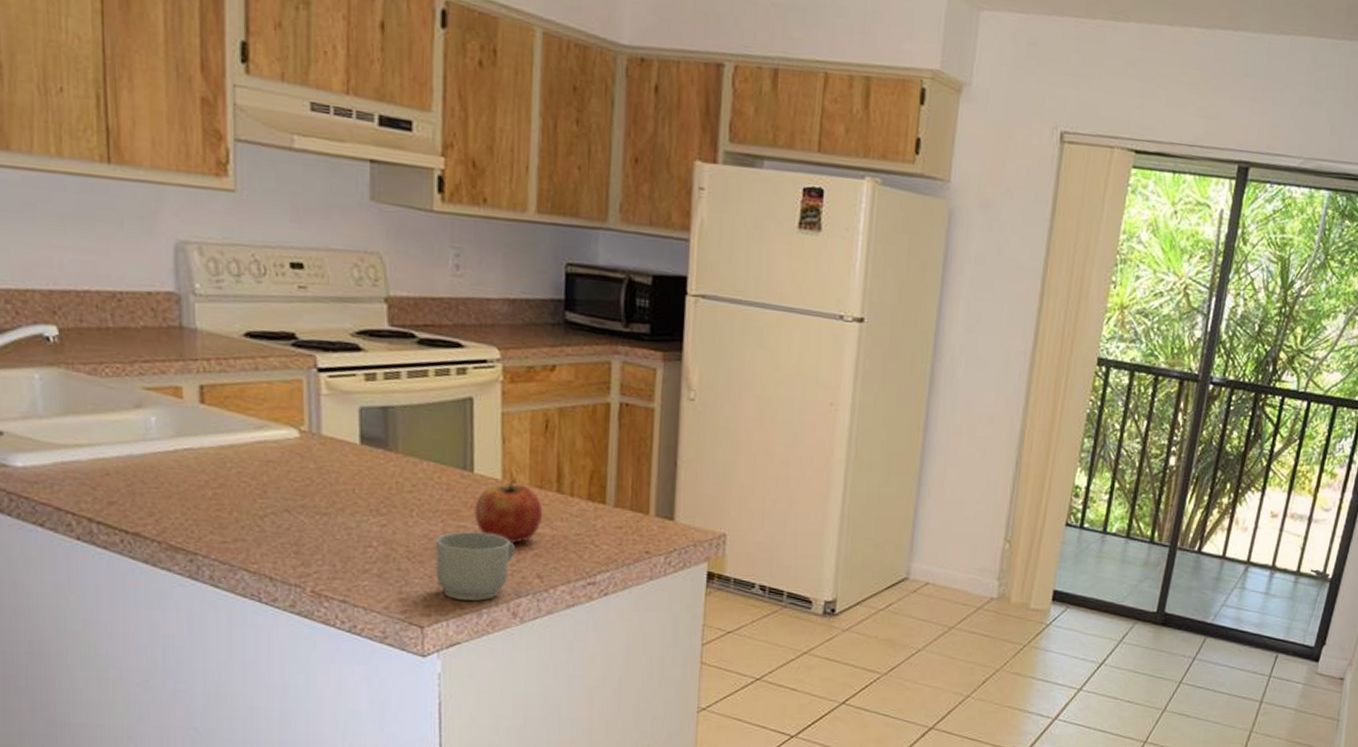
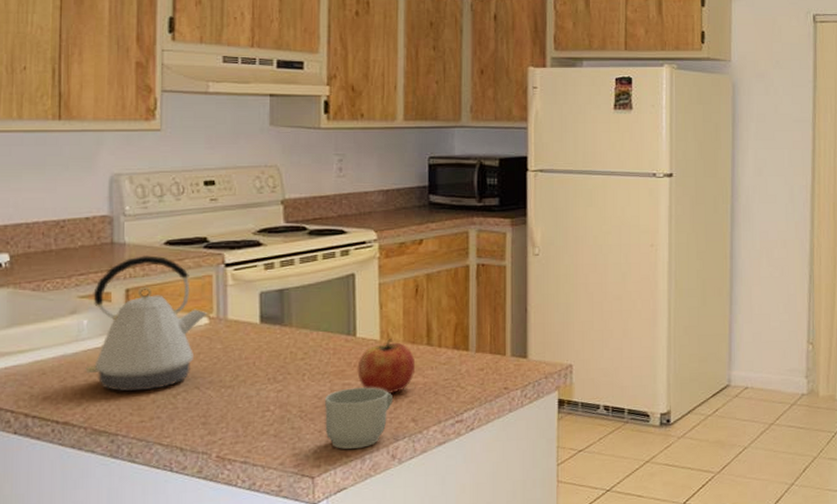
kettle: none [156,347,298,508] -> present [85,255,208,392]

